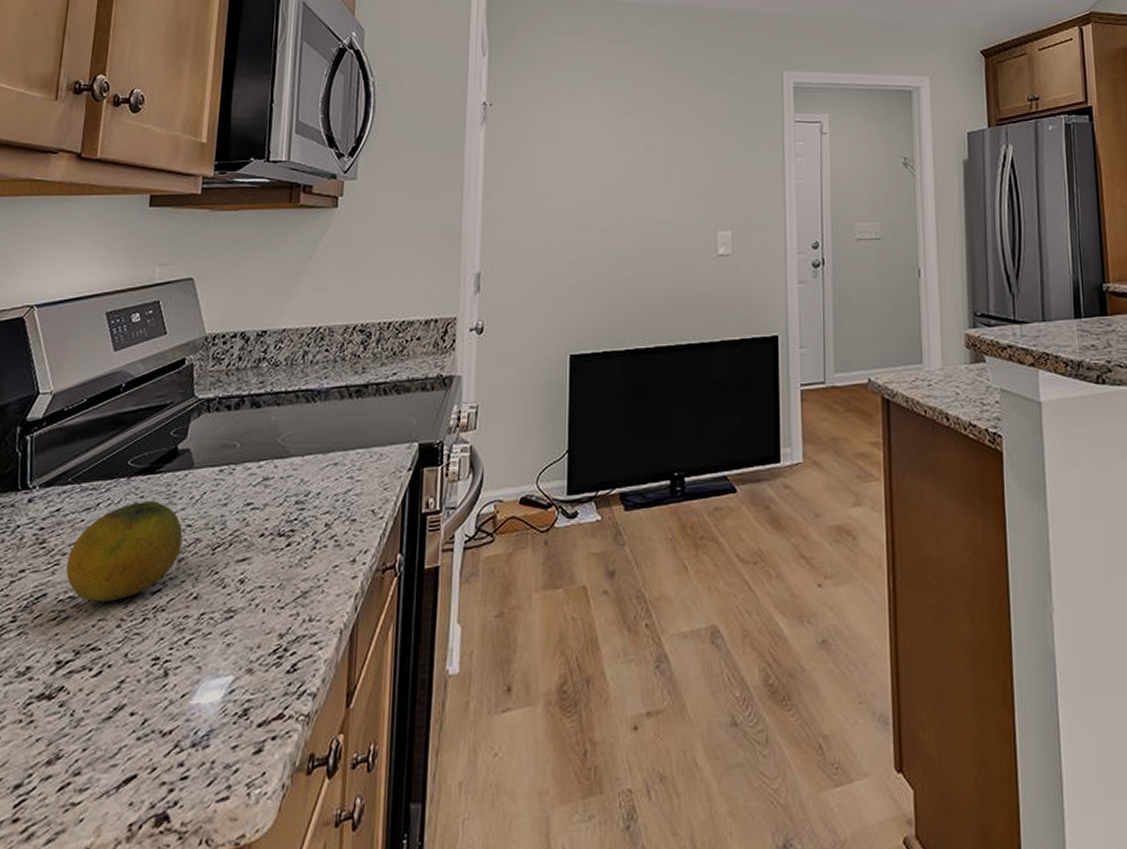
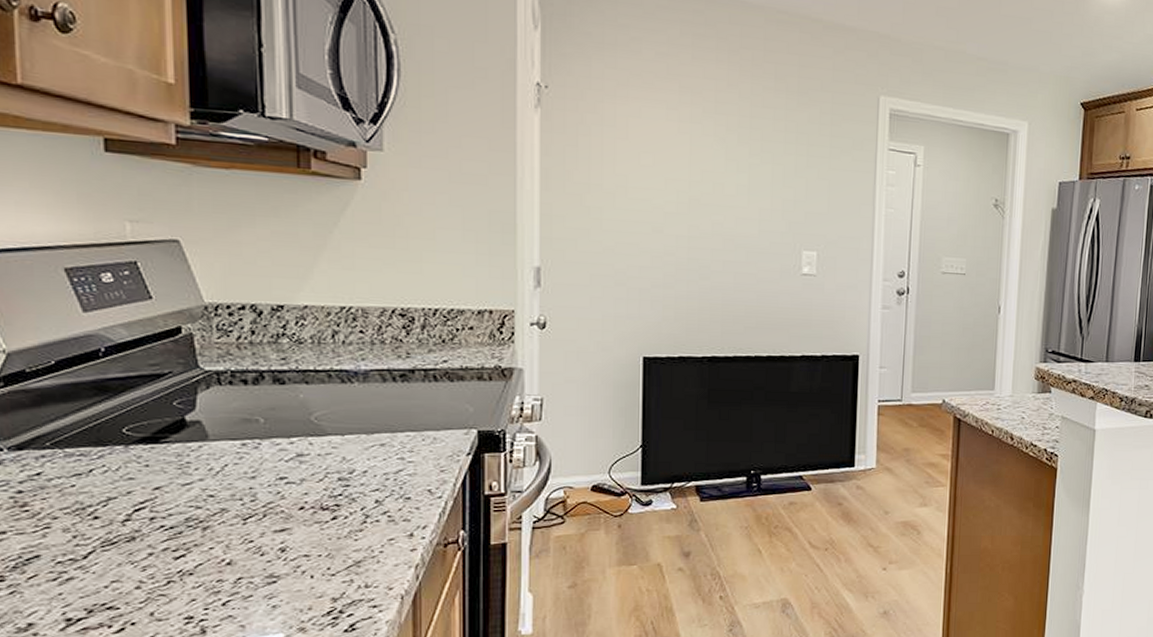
fruit: present [66,501,183,602] -> none [60,470,205,565]

